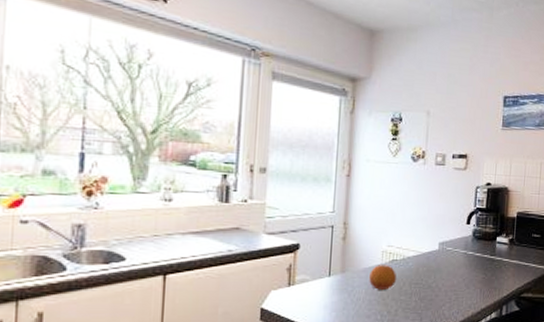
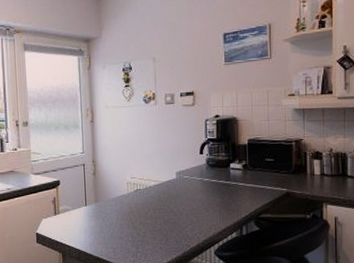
fruit: present [369,265,397,290] -> none [118,194,142,215]

